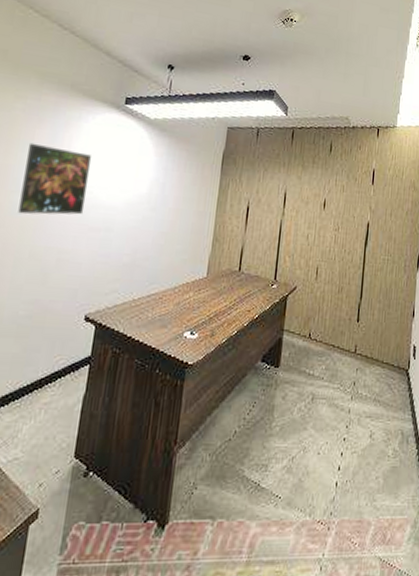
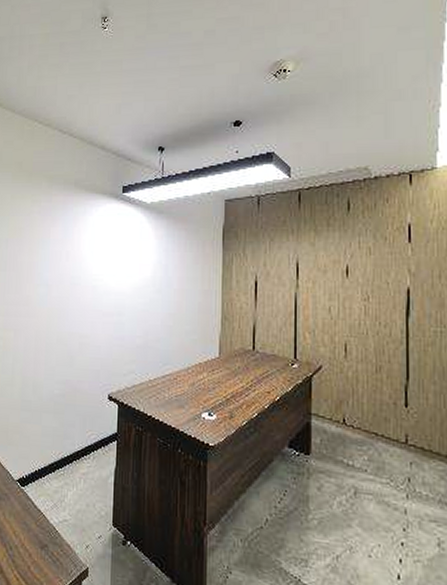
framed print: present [18,142,91,215] -> none [45,240,98,305]

